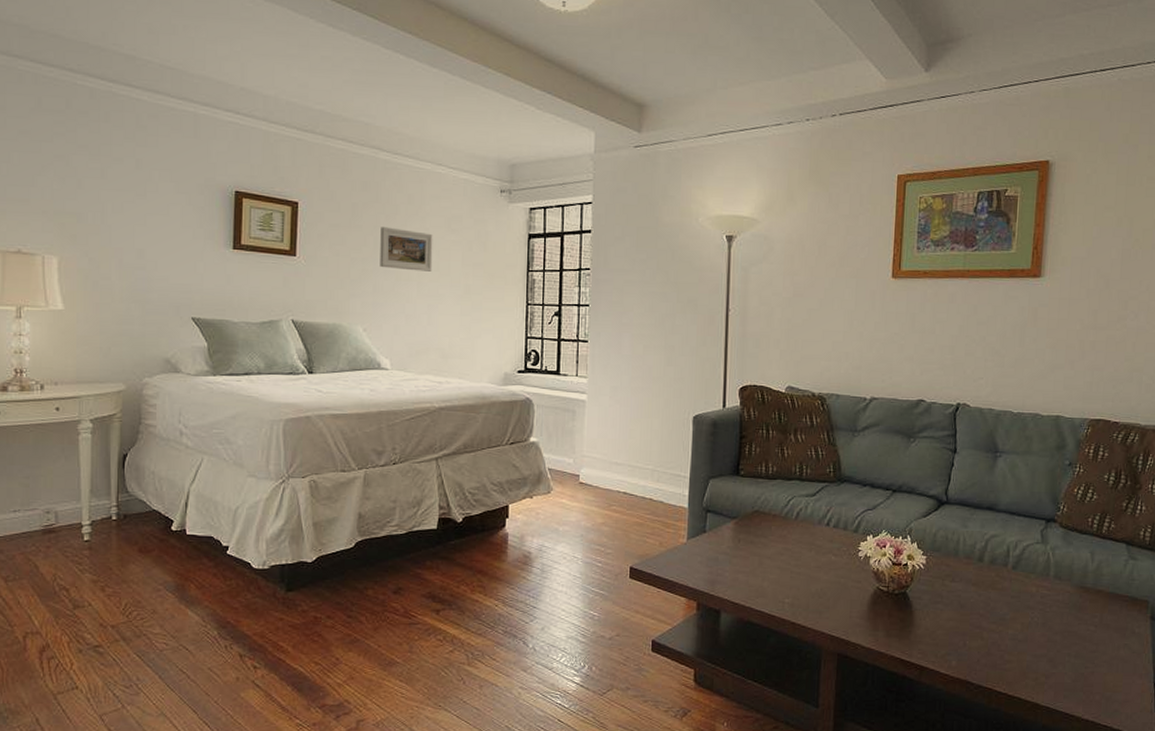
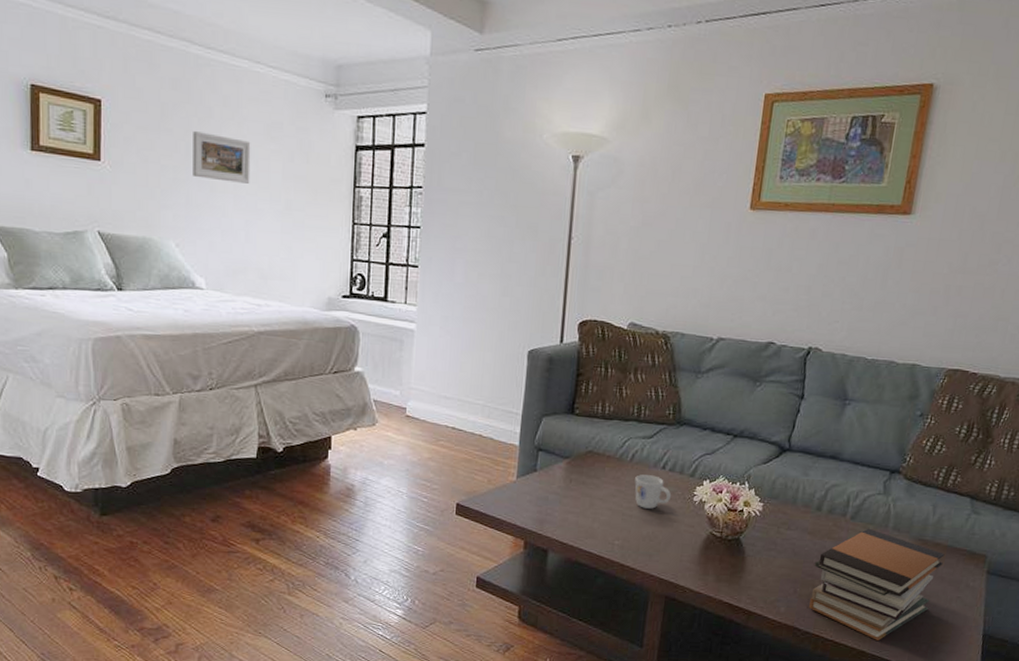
mug: none [801,532,837,566] -> present [634,475,672,509]
book stack: none [980,577,1107,693] -> present [809,528,945,642]

